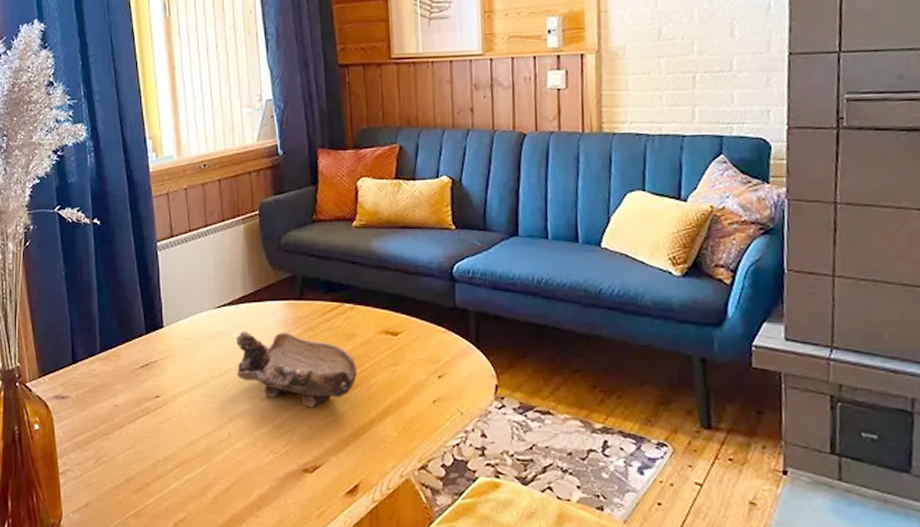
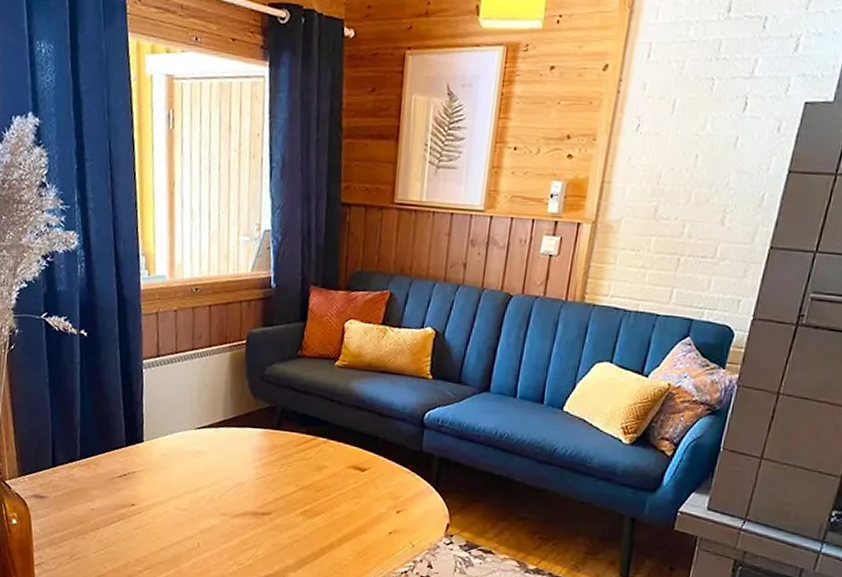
bowl: present [236,331,357,408] -> none [210,453,323,529]

